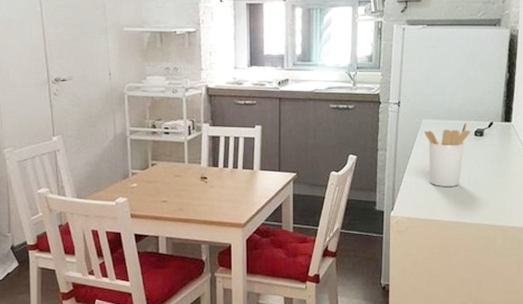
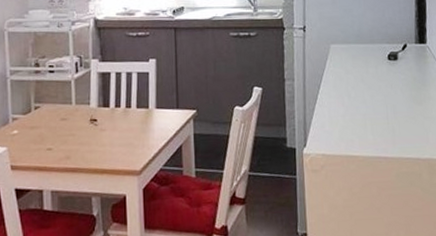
utensil holder: present [424,122,471,186] -> none [333,45,384,118]

